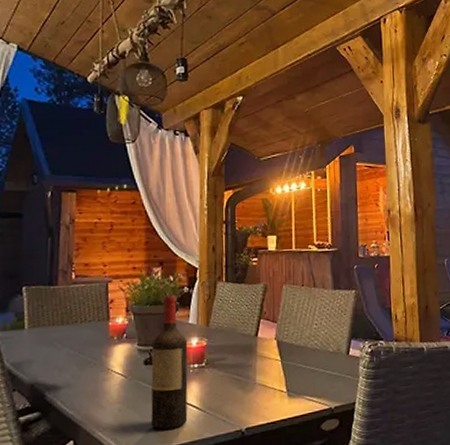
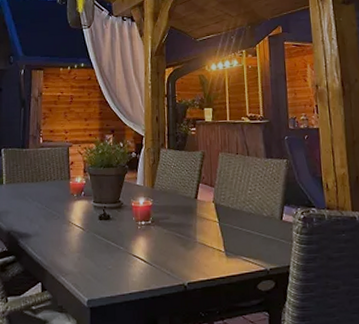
wine bottle: present [151,294,188,430] -> none [105,159,137,279]

